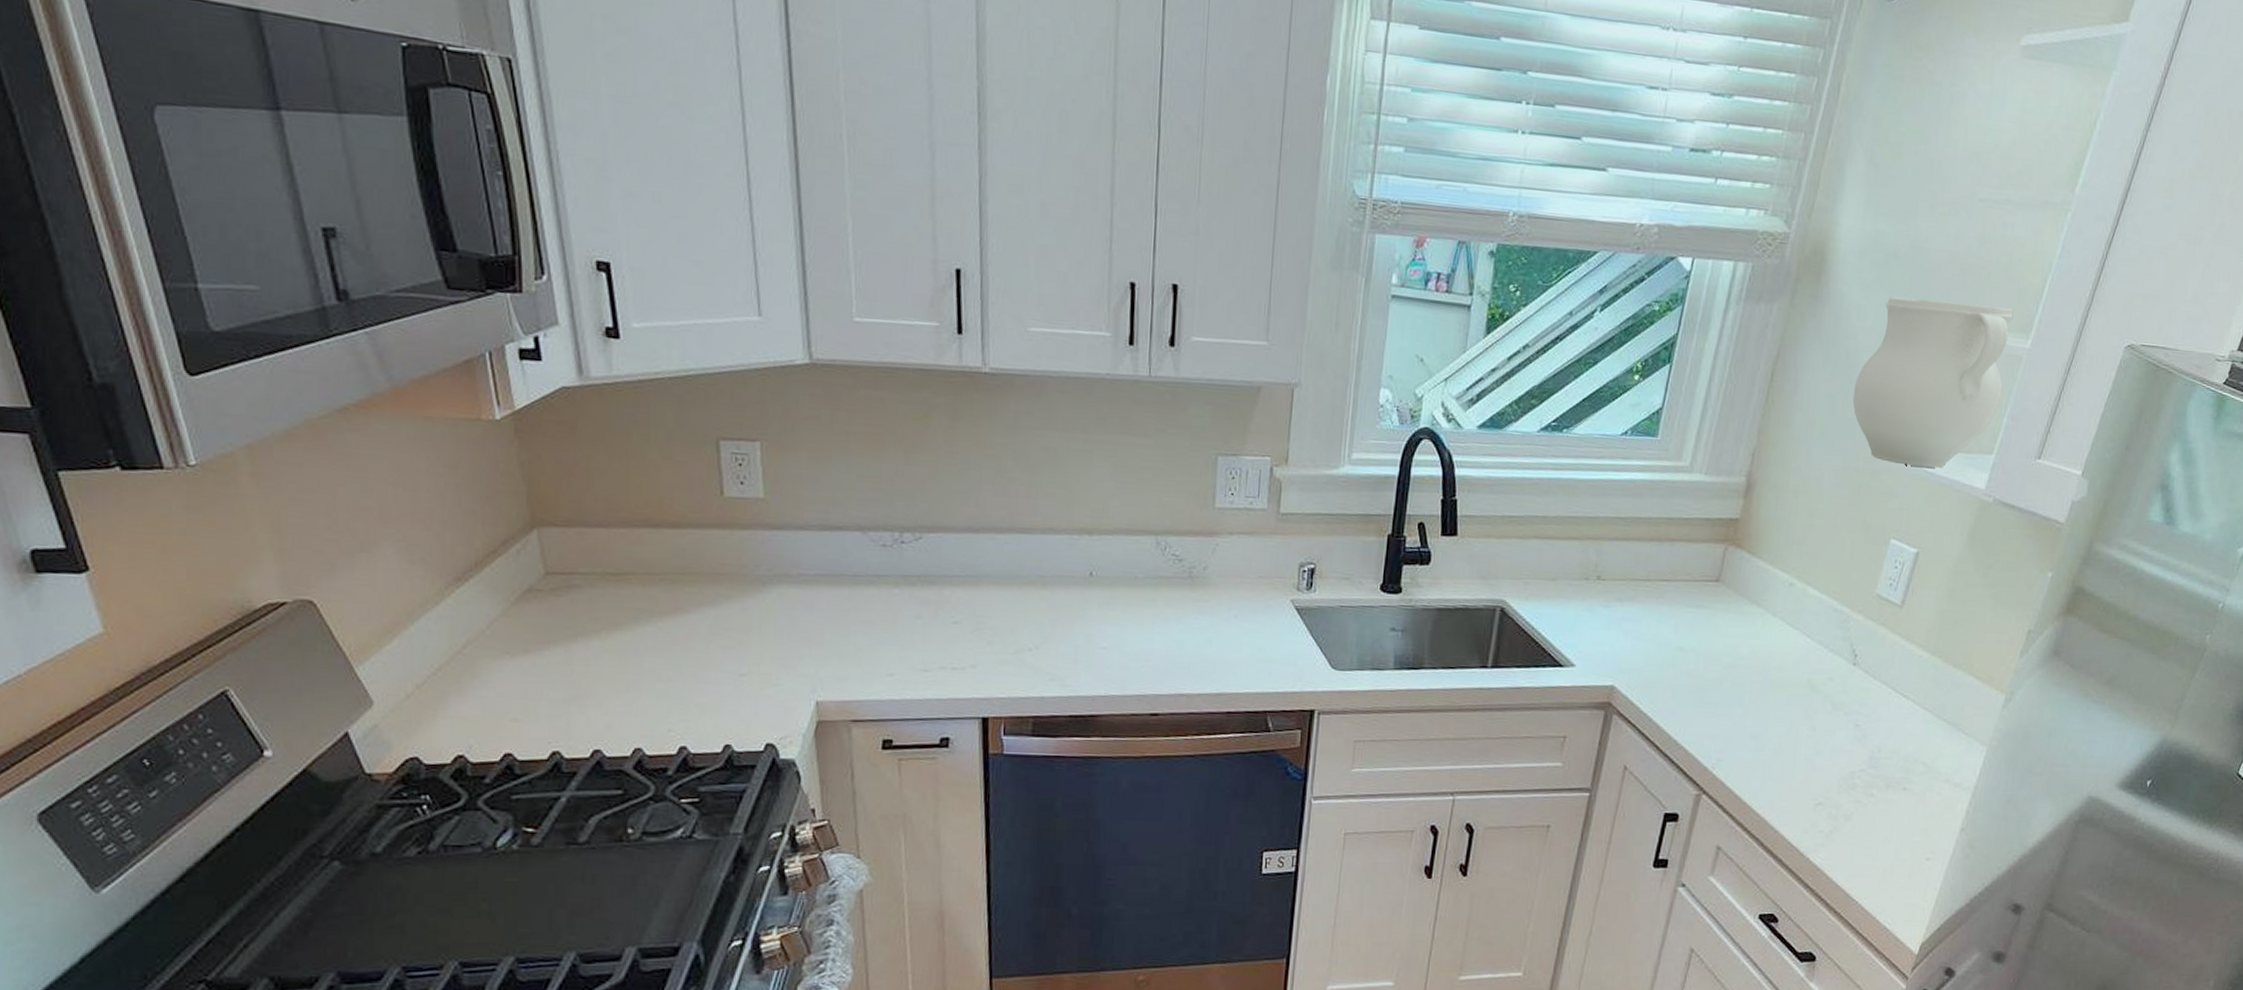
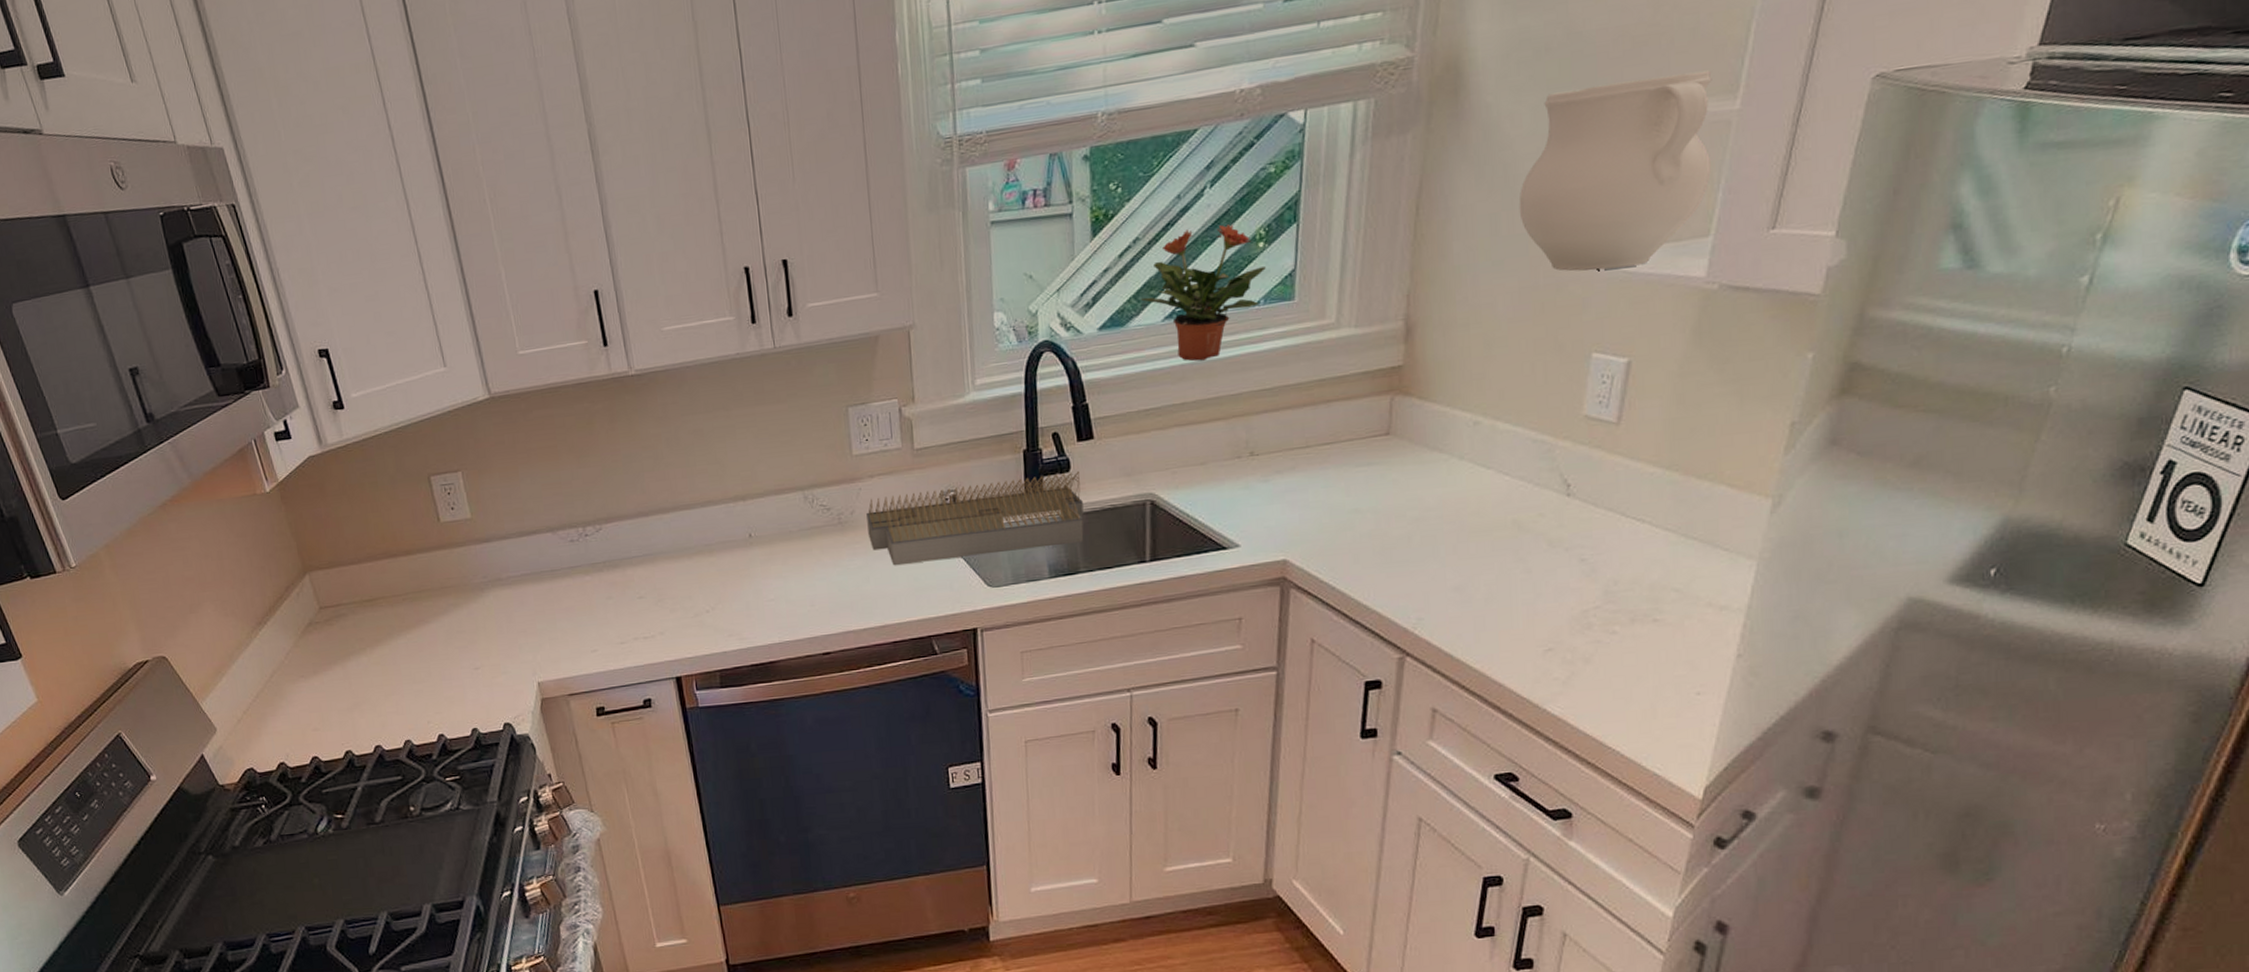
dish rack: none [1218,556,1438,638] -> present [866,470,1084,565]
potted plant: none [1521,347,1637,479] -> present [1140,224,1266,362]

